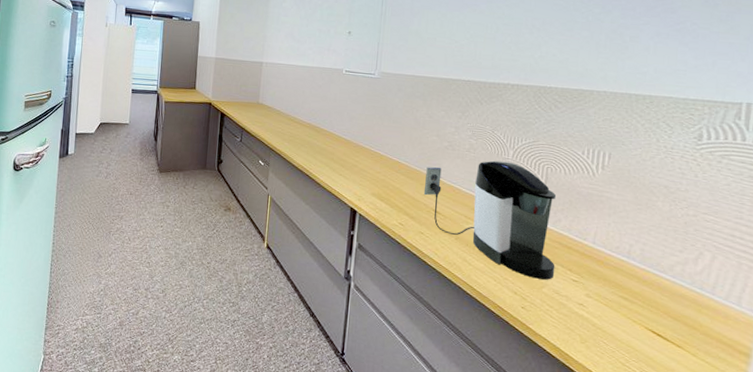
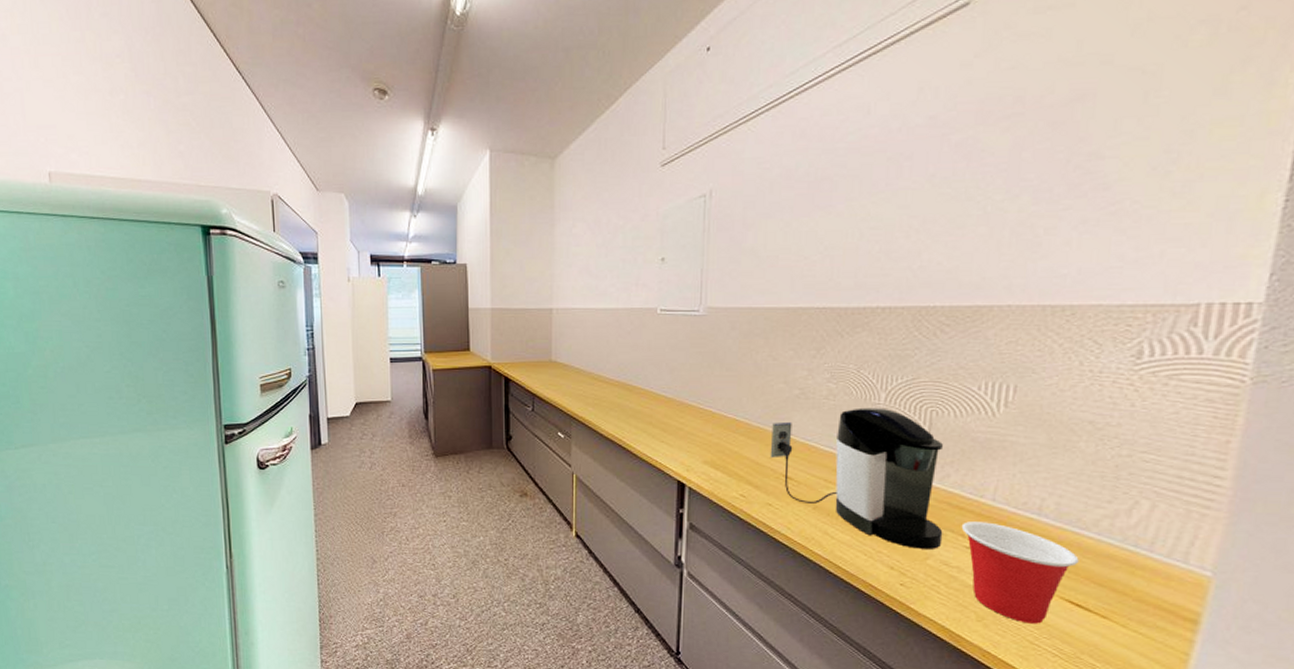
cup: none [569,259,659,349] -> present [961,521,1079,624]

